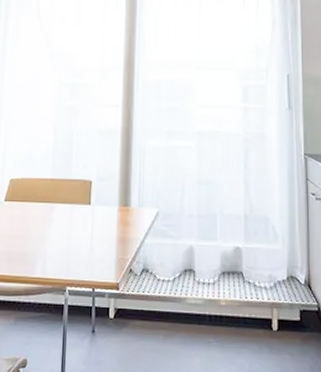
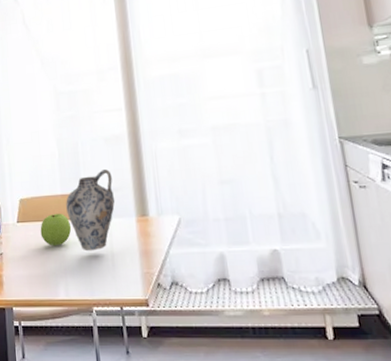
apple: none [26,195,57,227] -> present [40,213,72,246]
ceramic jug: none [54,160,101,235] -> present [66,169,115,251]

